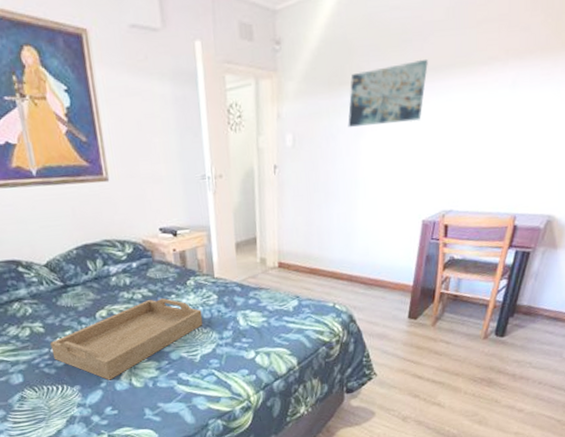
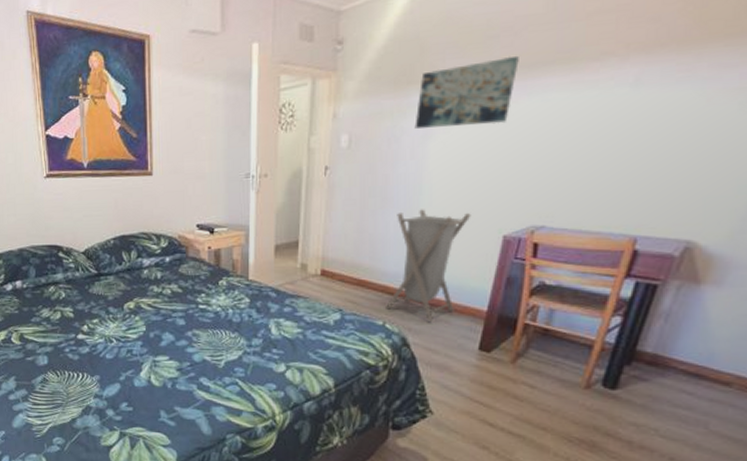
serving tray: present [50,298,203,381] -> none [78,297,232,375]
laundry hamper: none [334,201,397,300] -> present [386,209,471,323]

